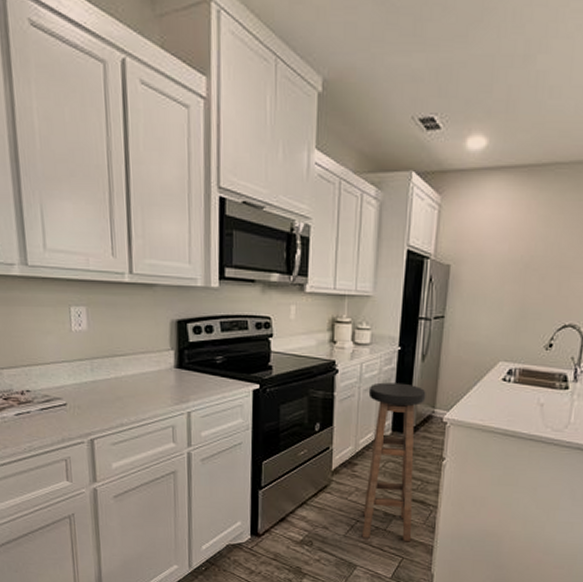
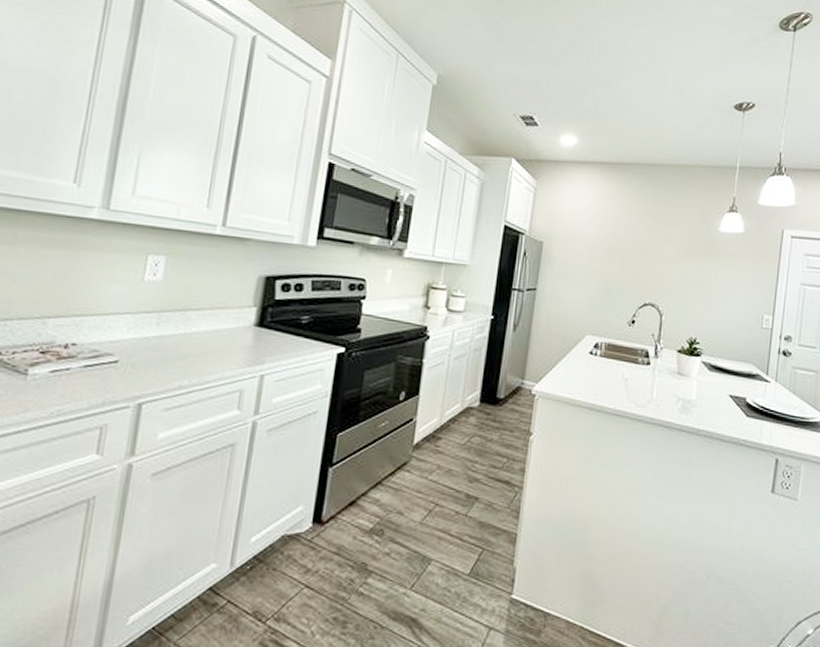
bar stool: present [361,382,426,542] -> none [439,351,516,530]

